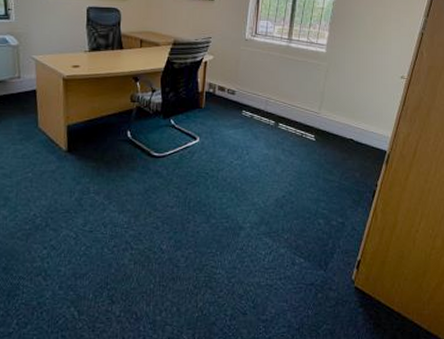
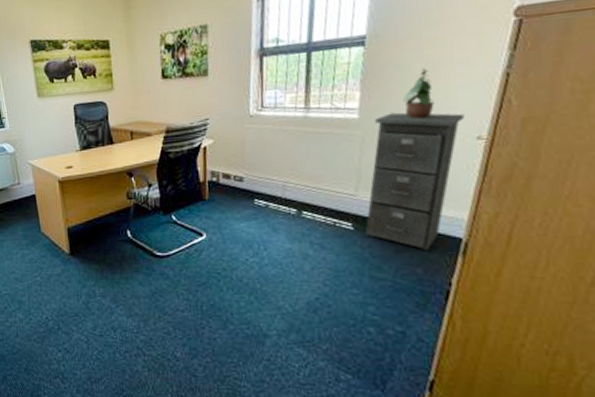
filing cabinet: none [323,51,395,159] -> present [365,112,465,251]
potted plant: none [357,20,377,58] -> present [403,67,434,119]

